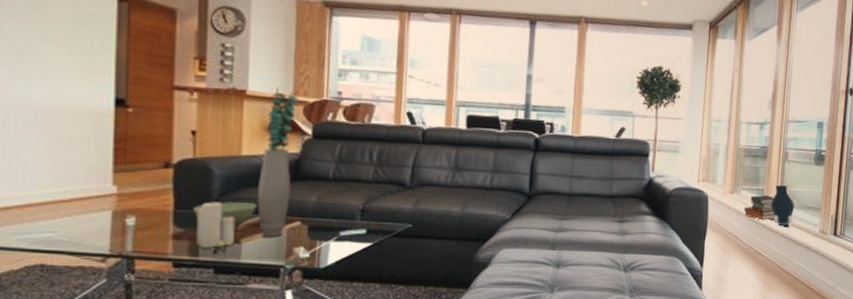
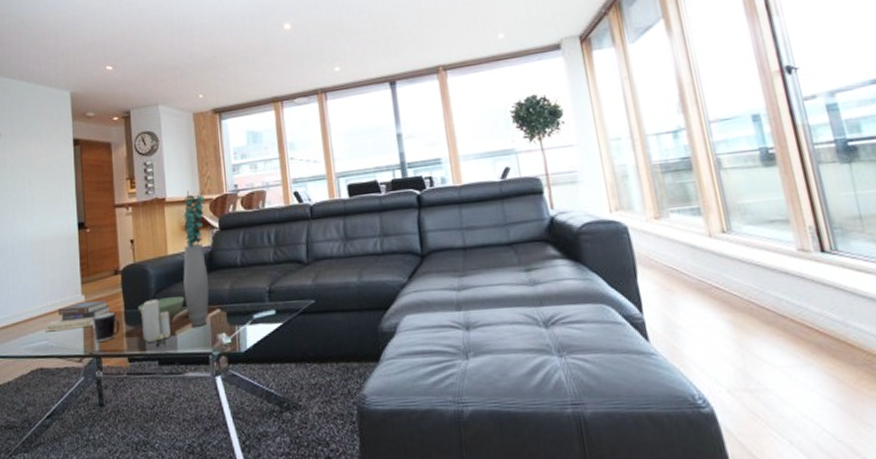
books: none [50,193,154,224] -> present [44,300,110,332]
mug: none [126,210,166,243] -> present [93,312,120,343]
books: present [744,195,775,221] -> none [678,214,725,247]
vase: present [770,185,795,227] -> none [713,199,753,251]

